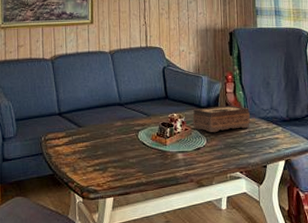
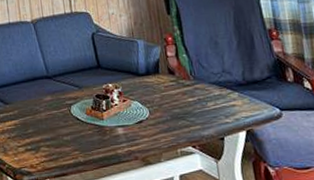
tissue box: present [192,105,250,132] -> none [130,71,199,103]

